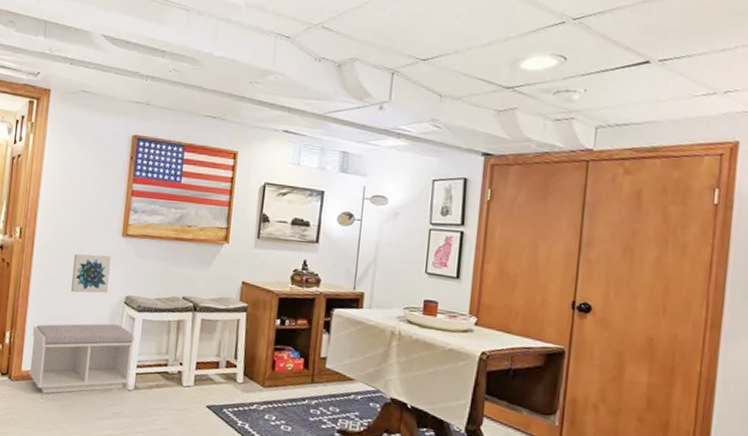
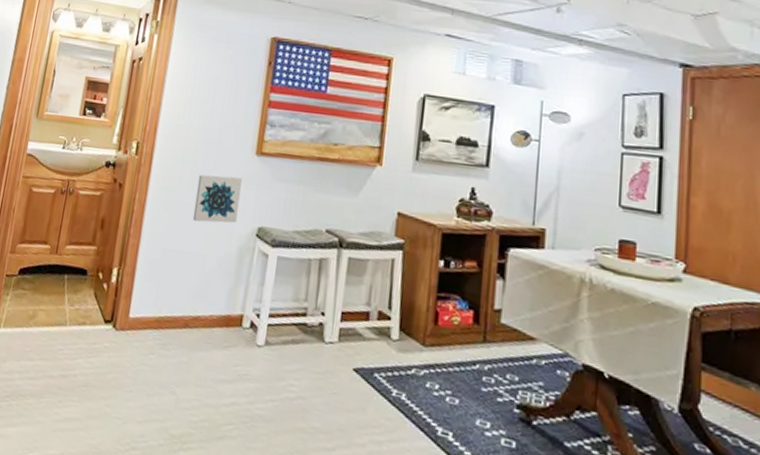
bench: present [29,323,135,394] -> none [138,260,267,348]

